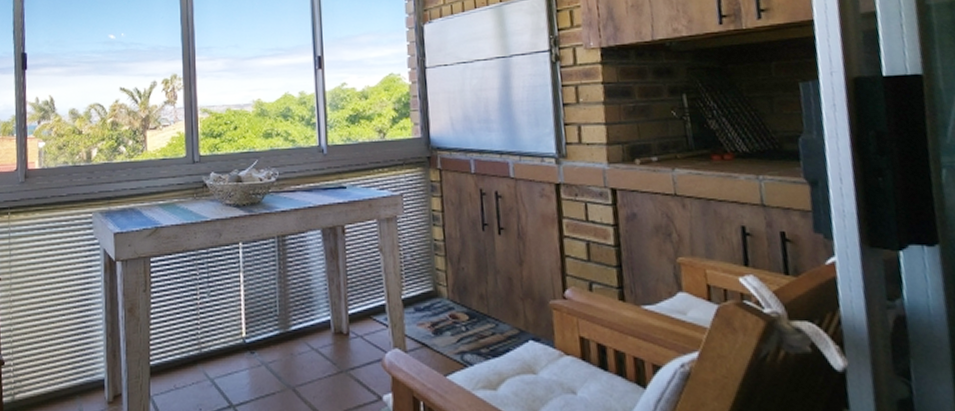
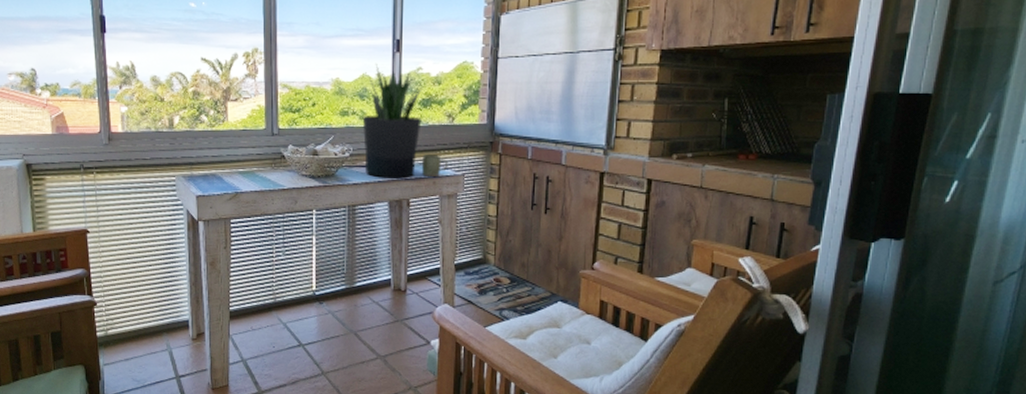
planter: none [287,82,351,203] -> present [362,64,422,179]
mug: none [354,174,384,199] -> present [421,154,448,176]

